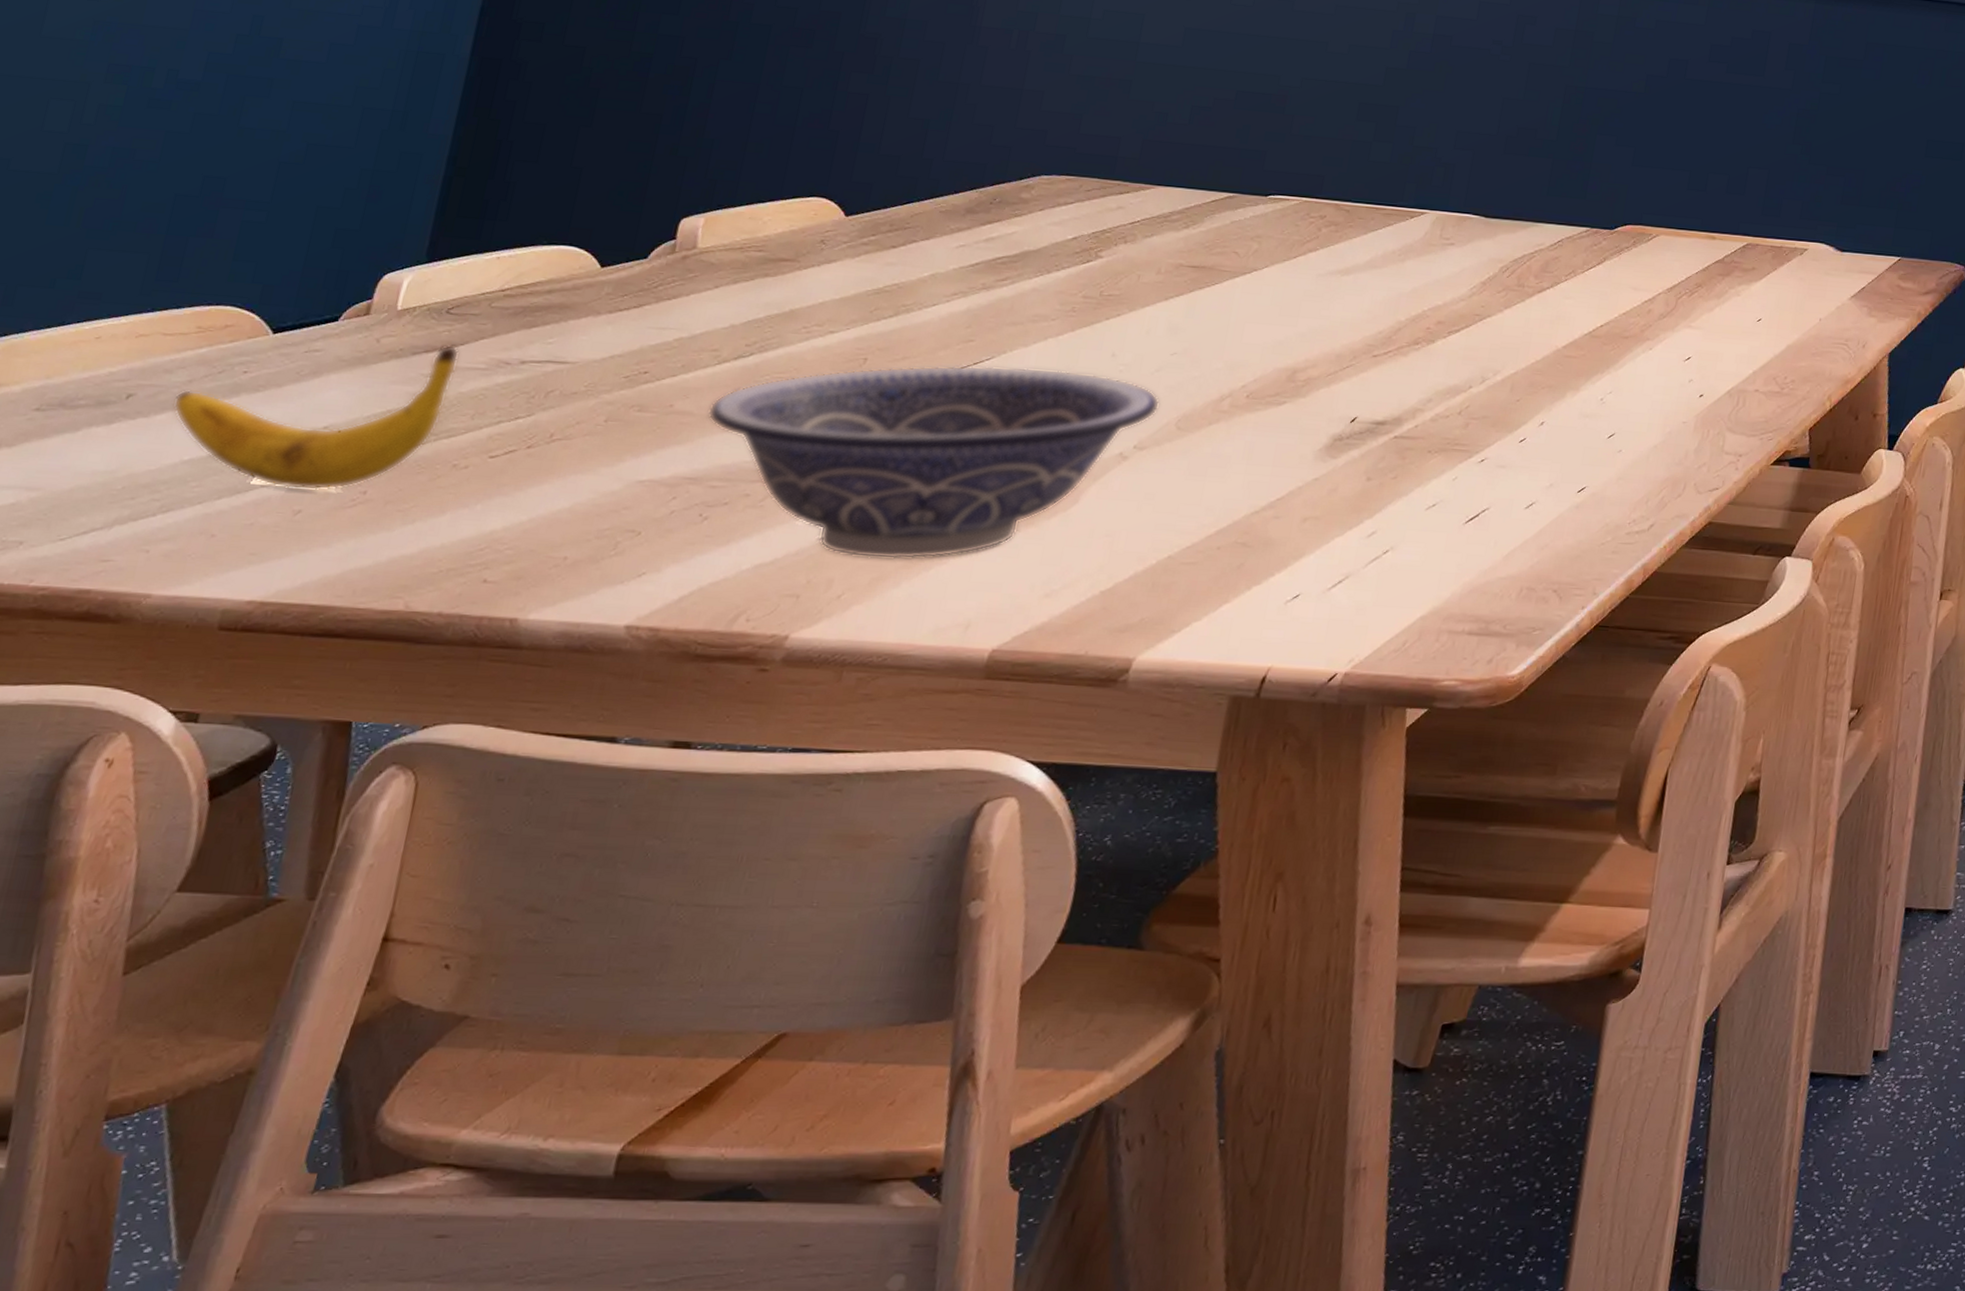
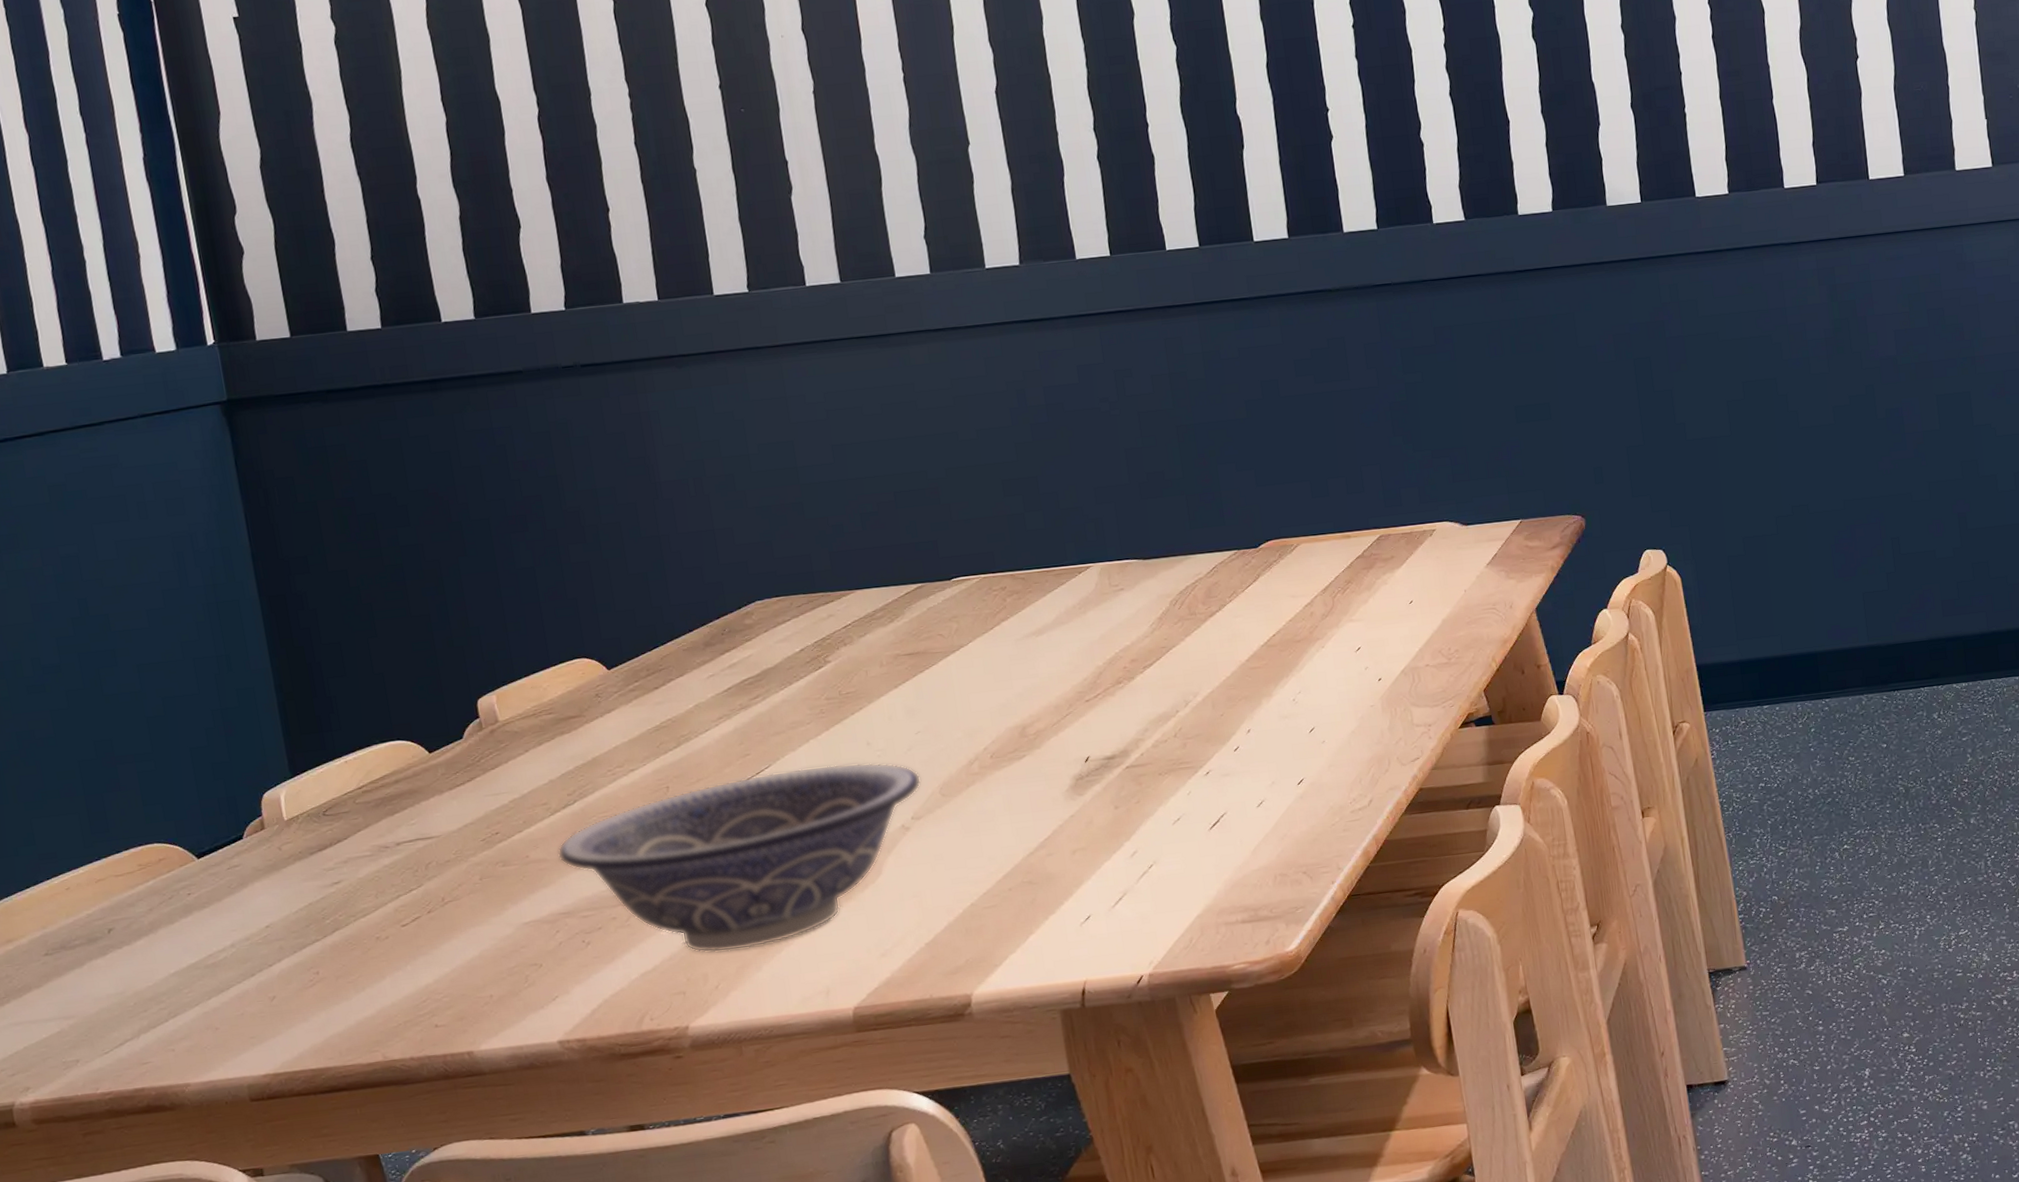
banana: present [173,344,460,491] -> none [144,840,352,981]

